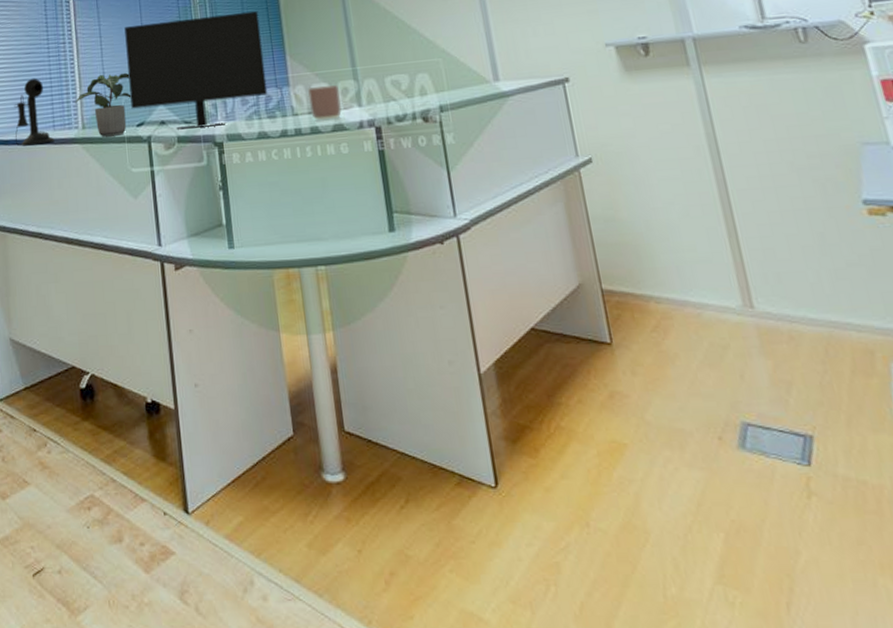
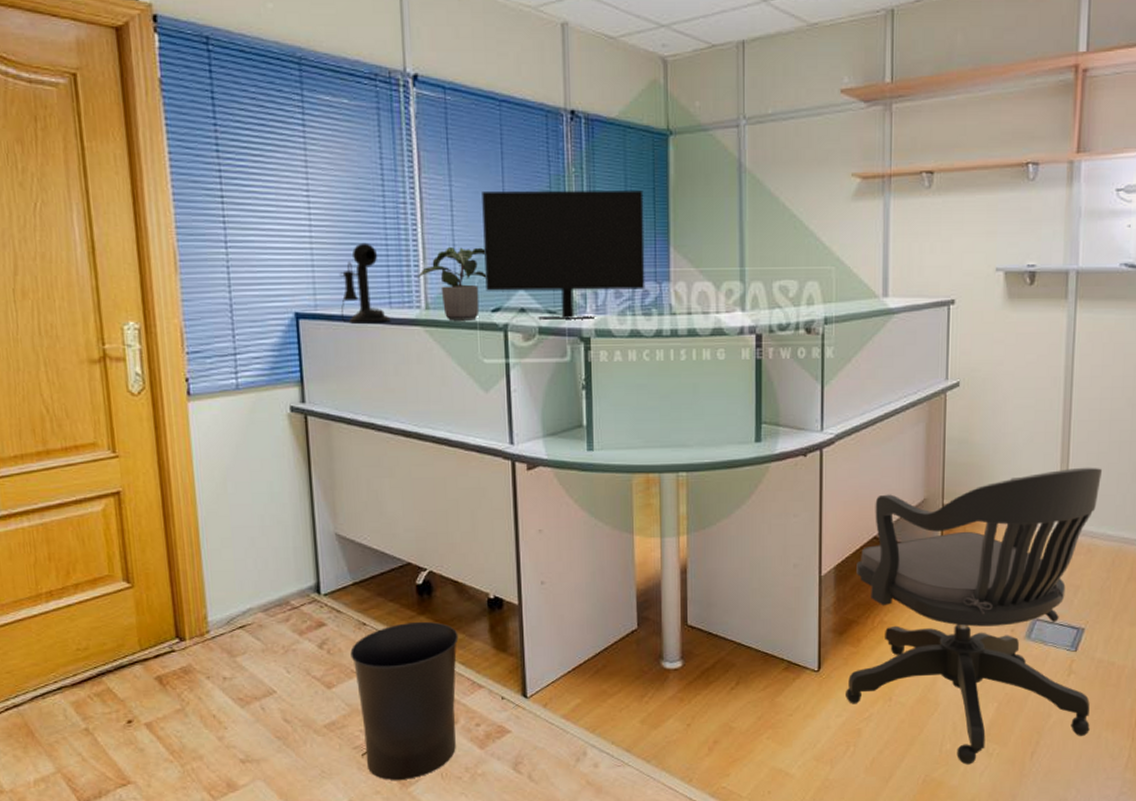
waste bin: none [22,427,122,606] -> present [350,621,459,780]
mug: present [308,85,342,120] -> none [689,284,723,322]
chair: none [517,240,859,617] -> present [846,467,1103,765]

